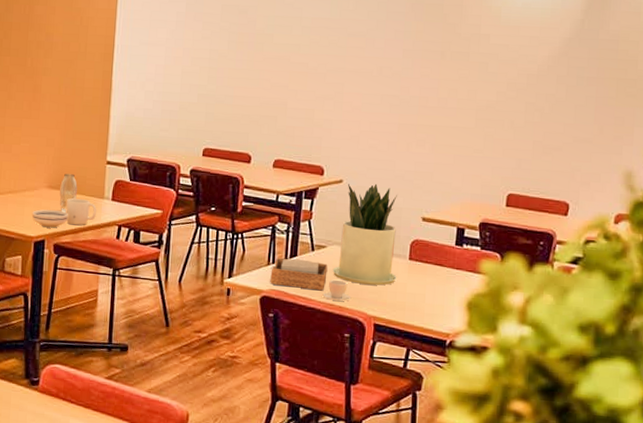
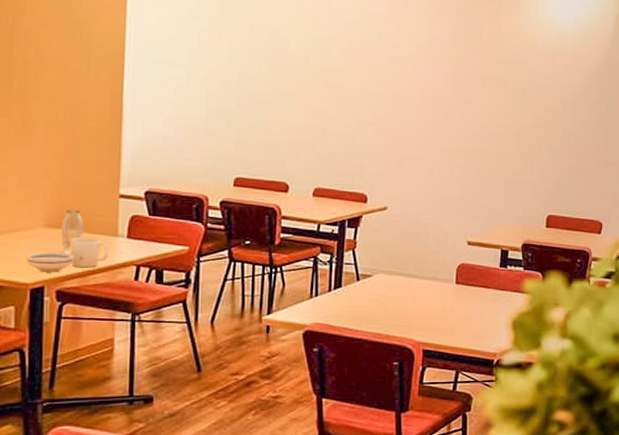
napkin holder: present [270,257,328,291] -> none [313,289,374,321]
teacup: present [322,279,352,301] -> none [369,308,399,329]
planter: present [332,183,397,286] -> none [379,209,444,311]

